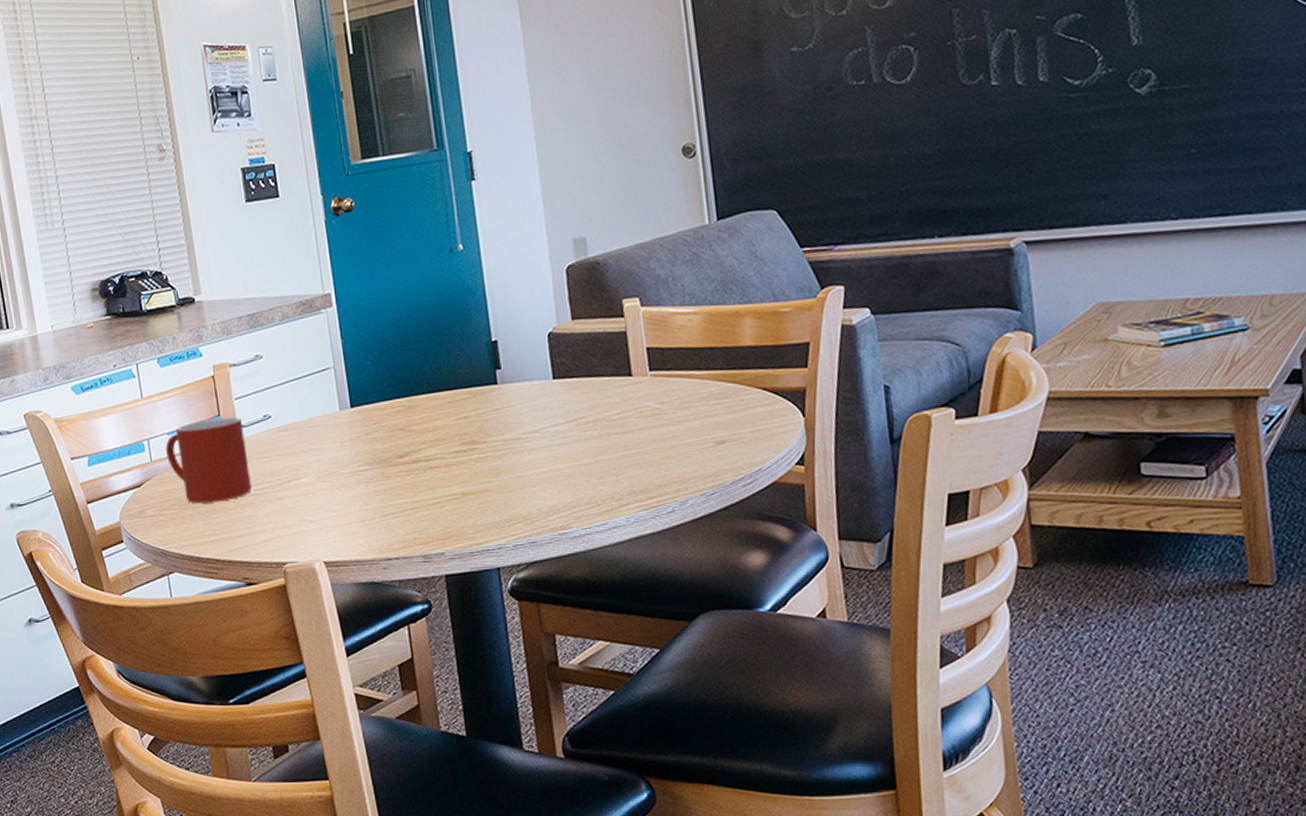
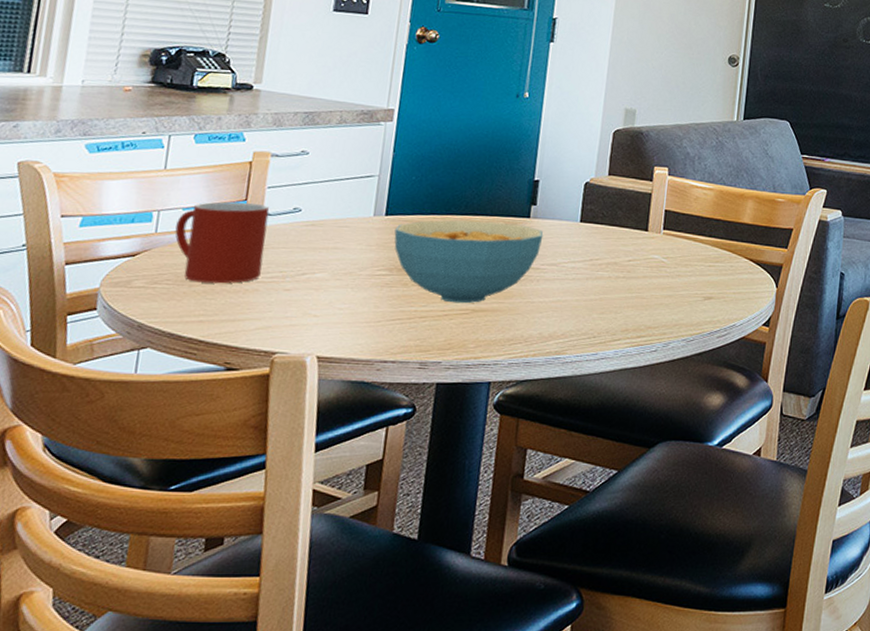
cereal bowl: none [364,393,517,489] -> present [394,220,544,304]

